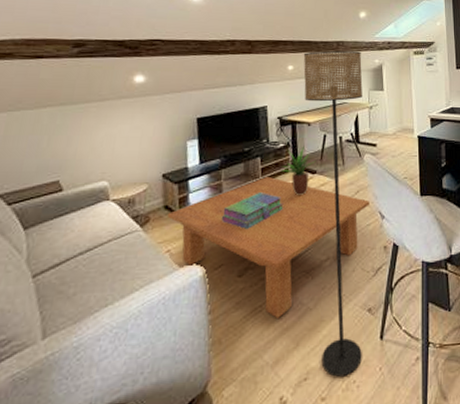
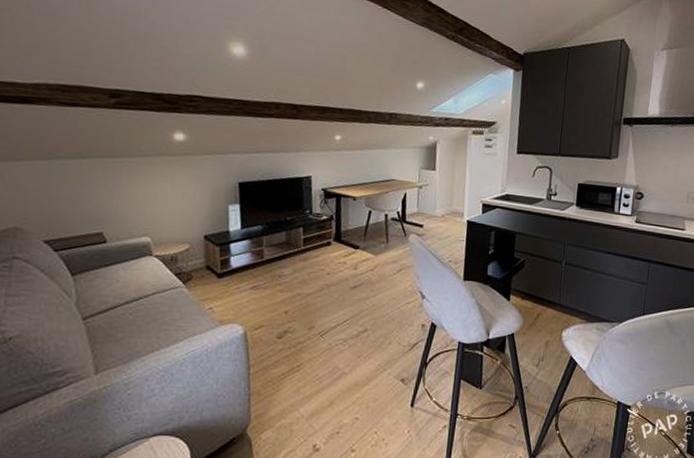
coffee table: present [166,177,370,318] -> none [208,248,411,378]
stack of books: present [221,193,284,229] -> none [262,262,325,295]
potted plant: present [280,146,316,196] -> none [323,220,359,270]
floor lamp: present [303,50,363,377] -> none [351,122,415,434]

